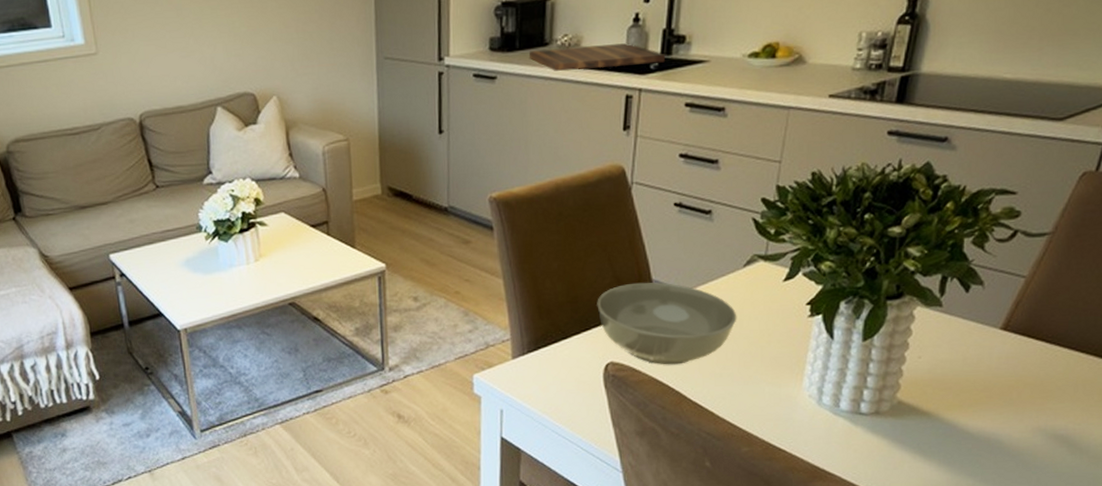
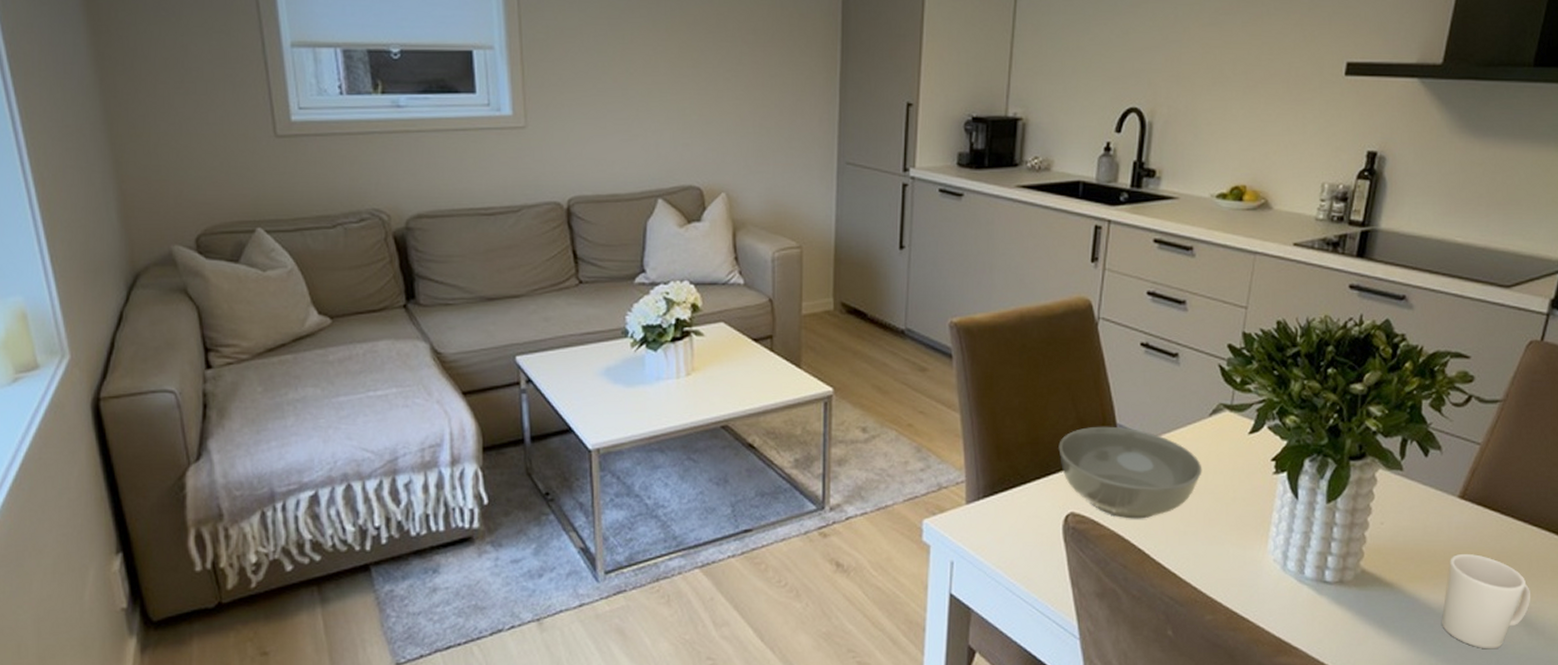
cutting board: present [529,43,666,71] -> none [997,170,1136,195]
mug: none [980,381,1076,469] -> present [1442,553,1531,649]

